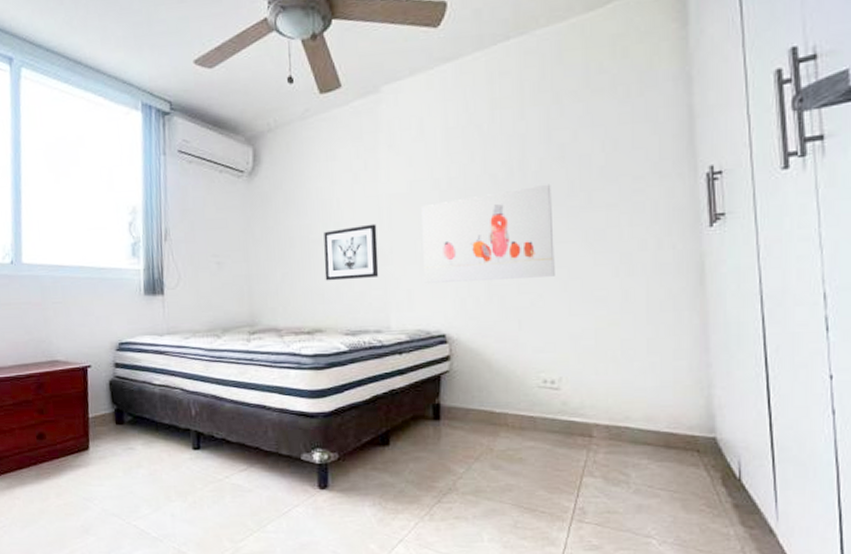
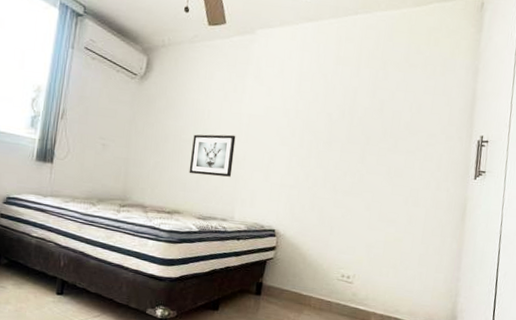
wall art: present [421,184,555,283] -> none [266,127,370,198]

